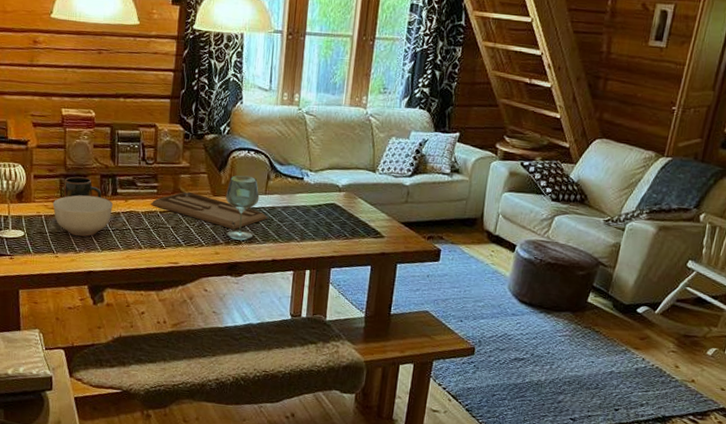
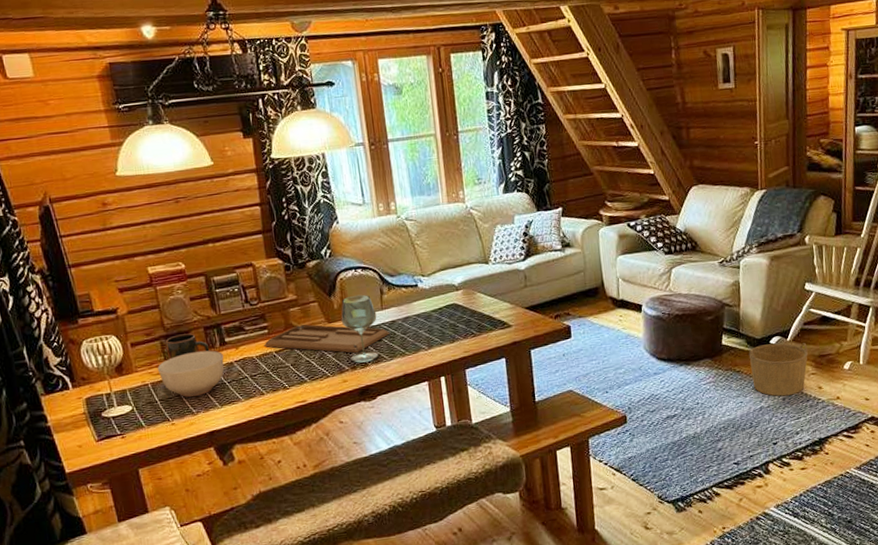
basket: none [609,311,674,368] -> present [748,342,808,397]

